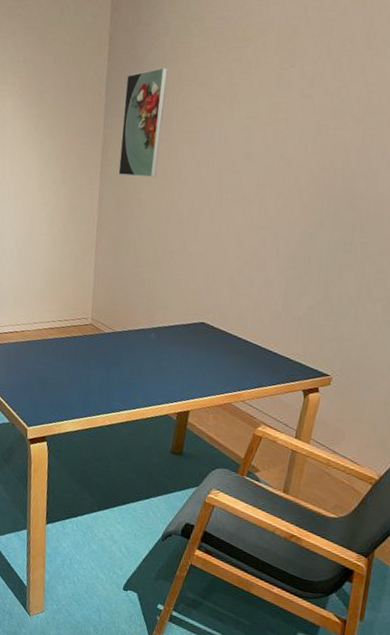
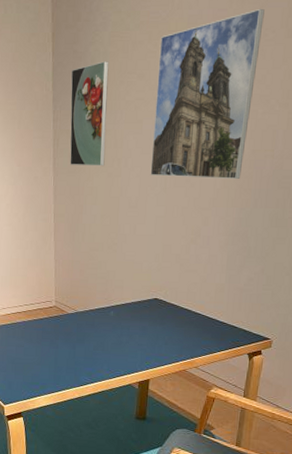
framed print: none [205,17,343,198] -> present [150,8,265,179]

